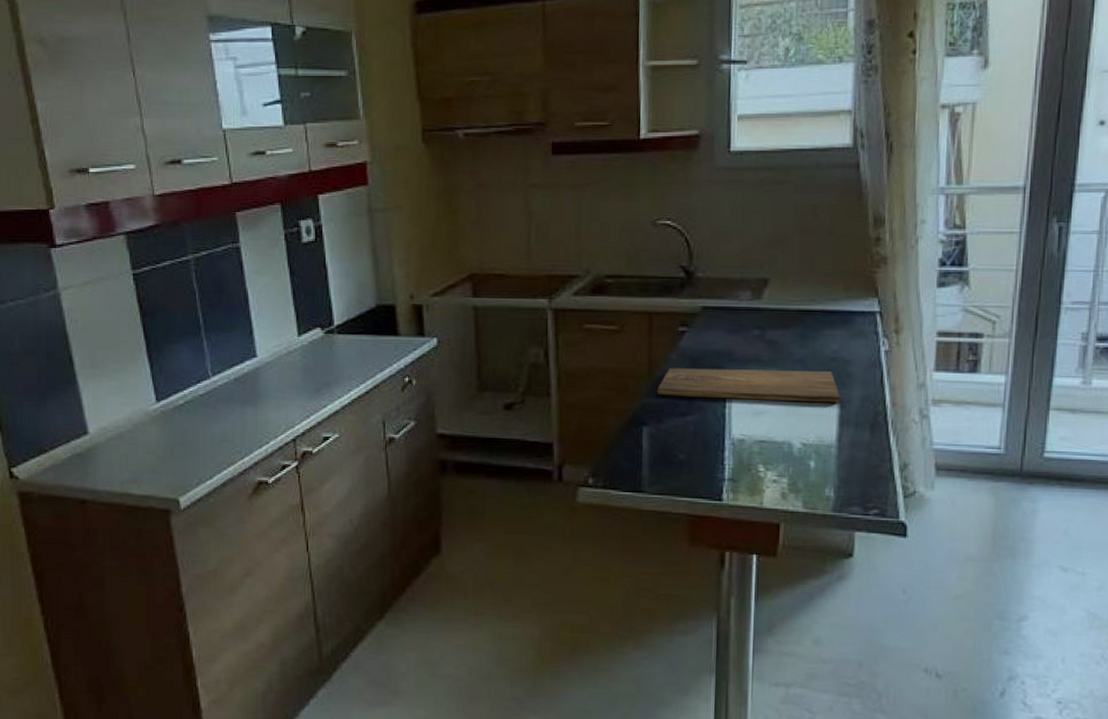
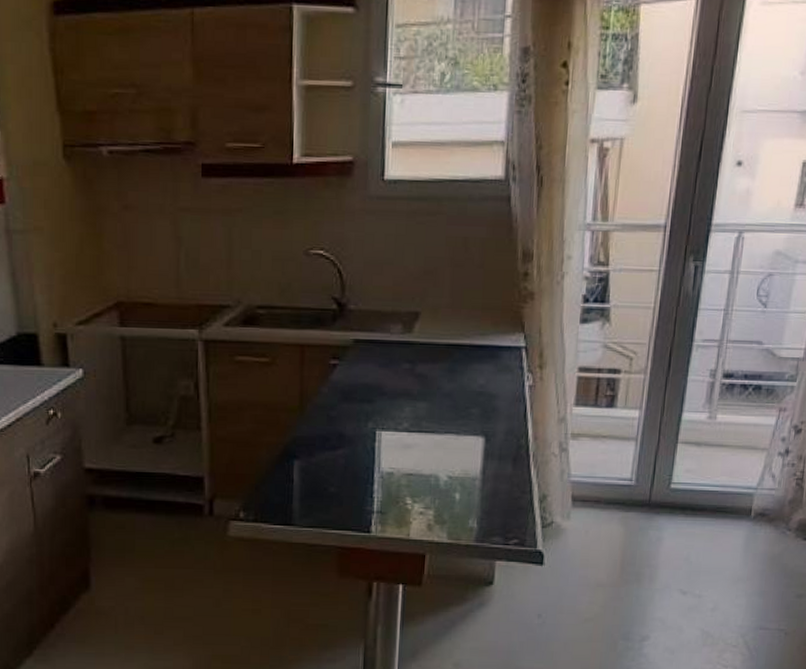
cutting board: present [657,368,840,403] -> none [308,401,485,437]

